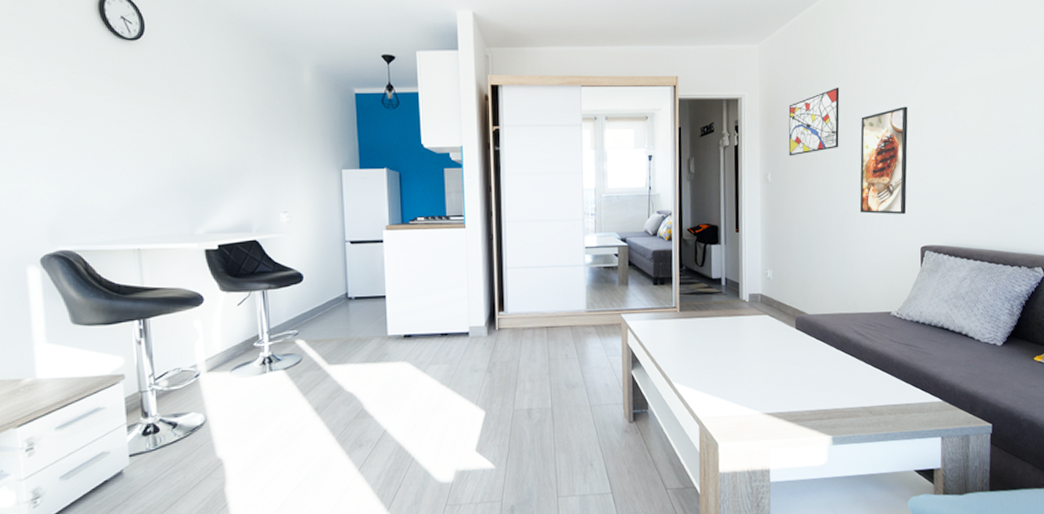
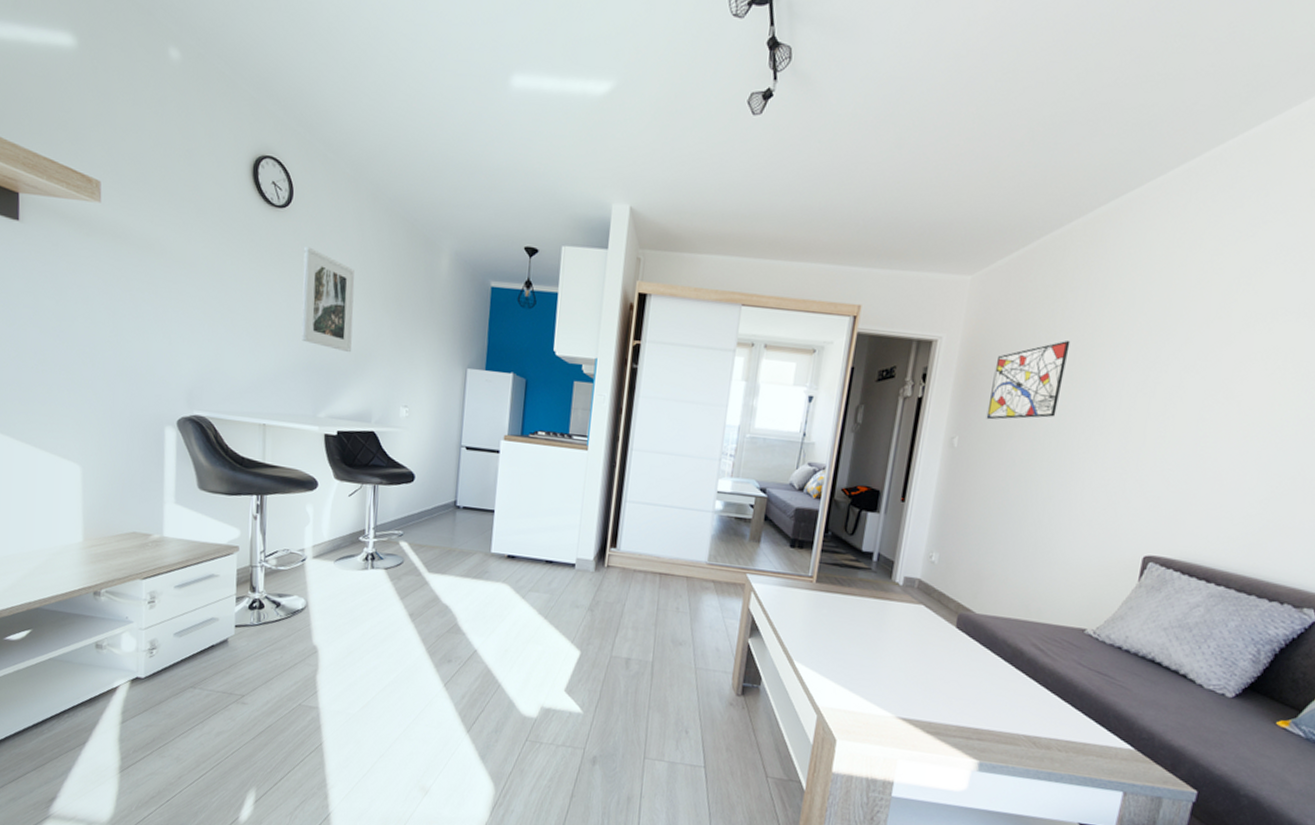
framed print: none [163,74,223,169] -> present [301,246,355,353]
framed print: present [859,106,908,215] -> none [1068,375,1162,513]

